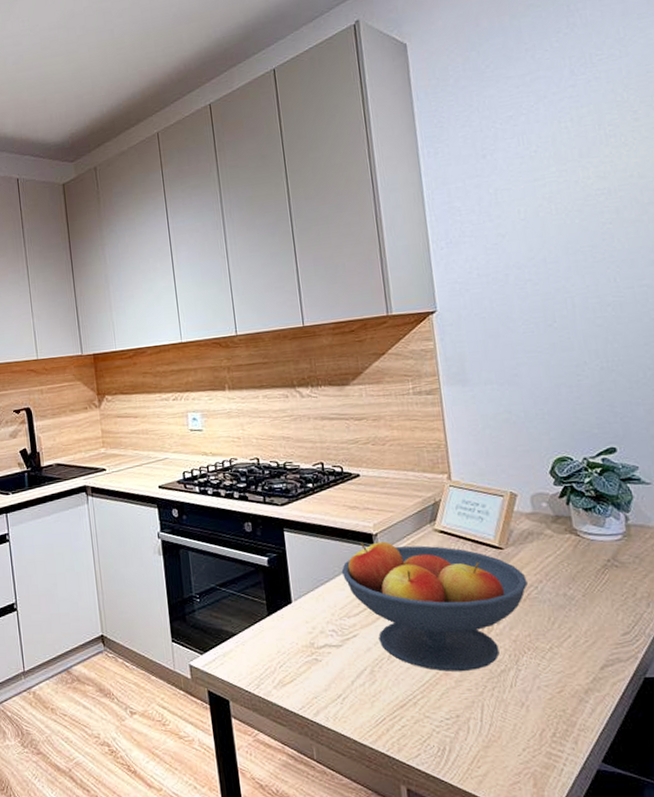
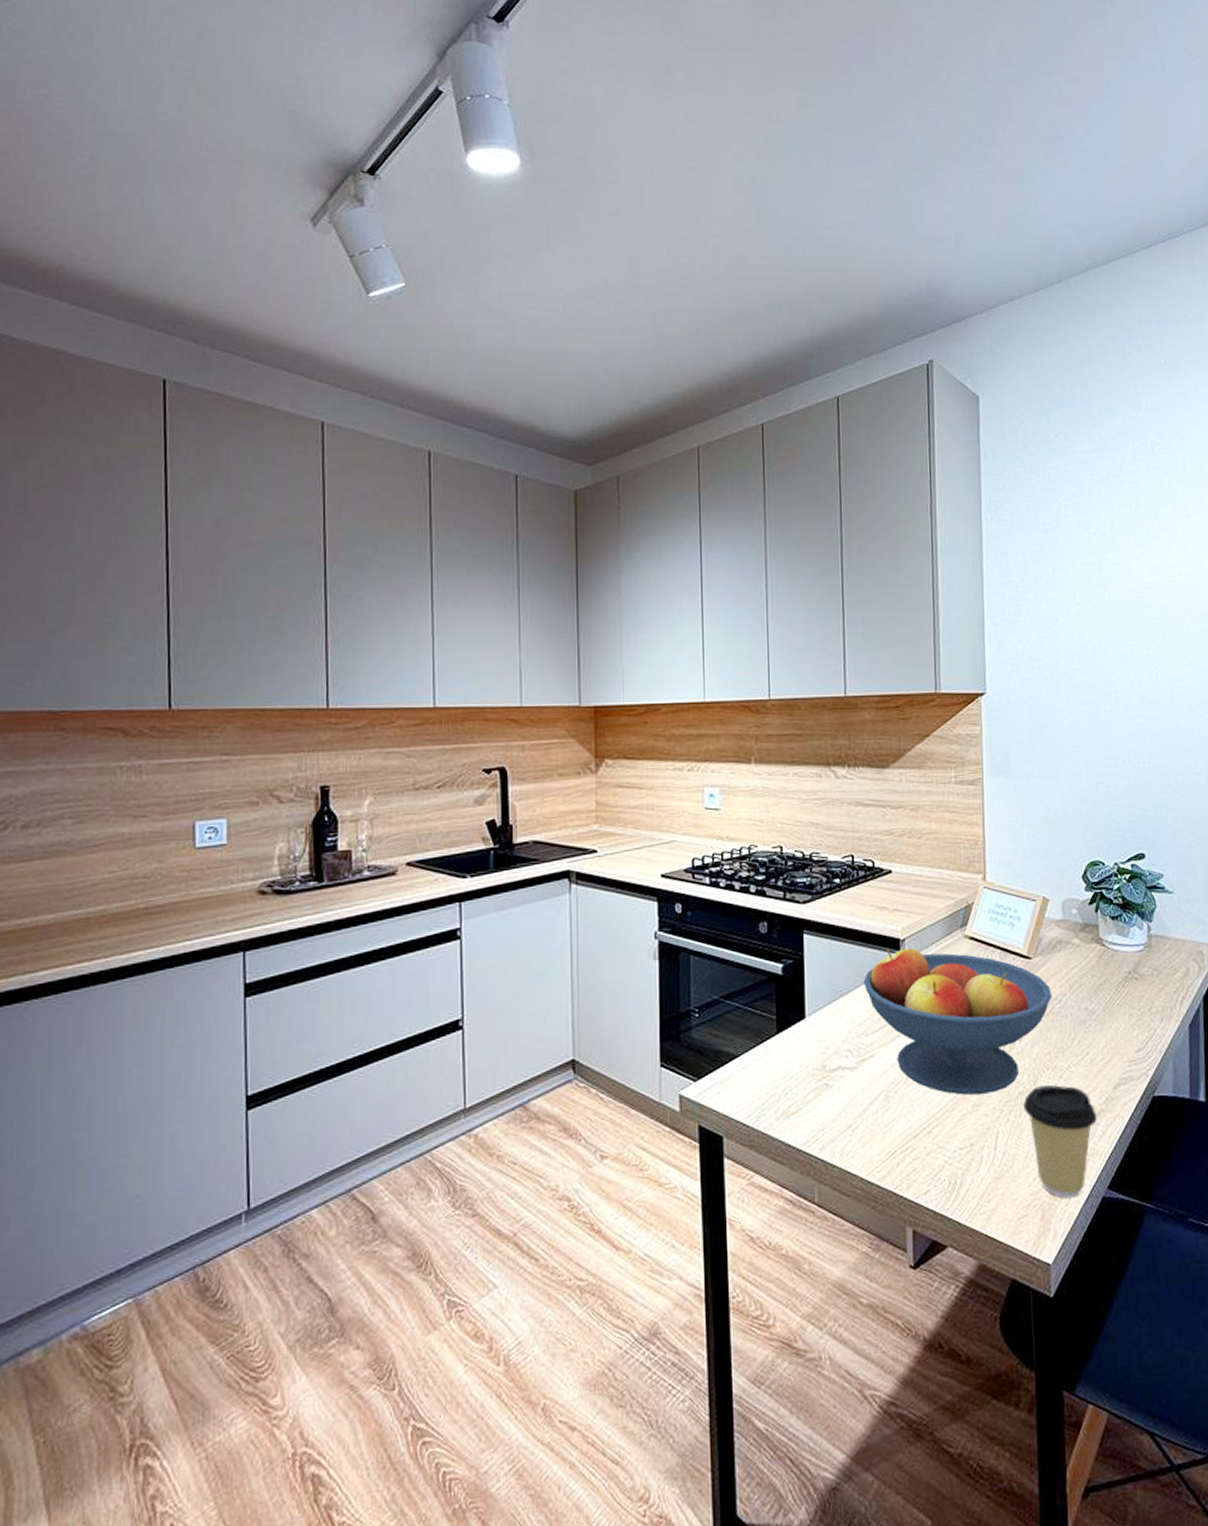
coffee cup: none [506,665,585,770] -> present [1023,1085,1097,1199]

